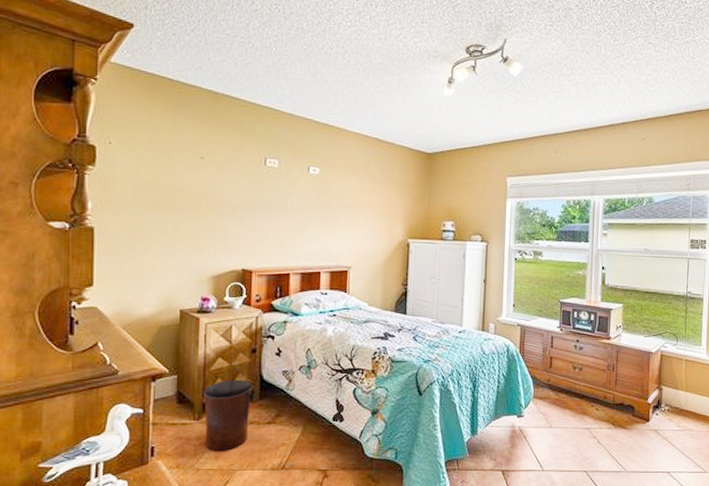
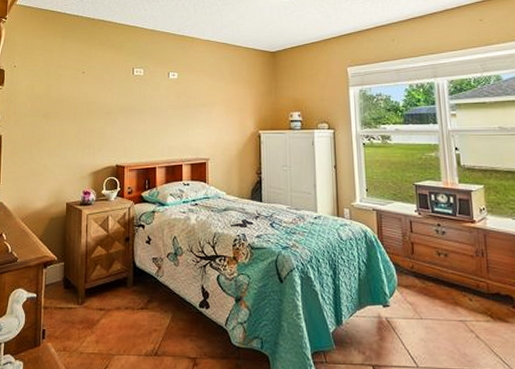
waste bin: present [204,379,253,451] -> none [86,266,128,335]

